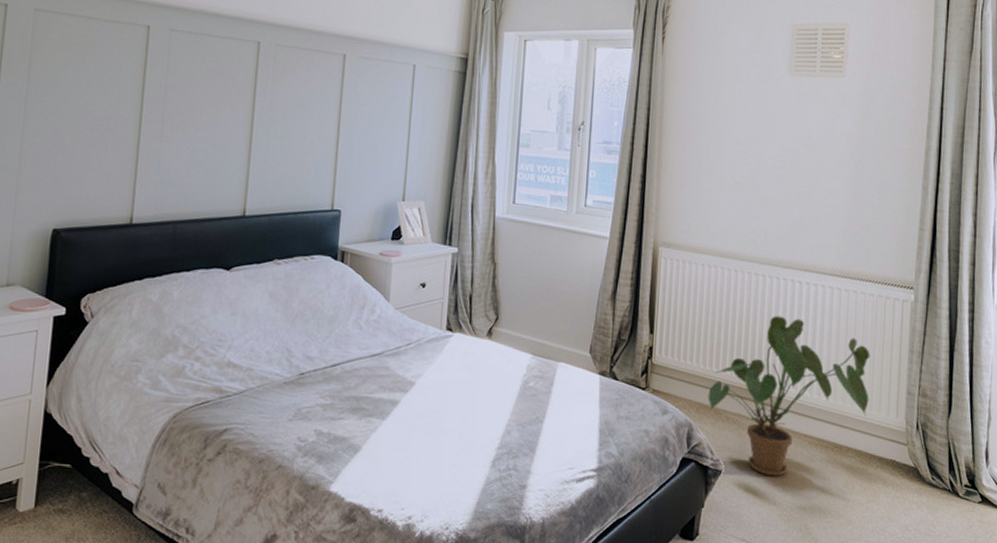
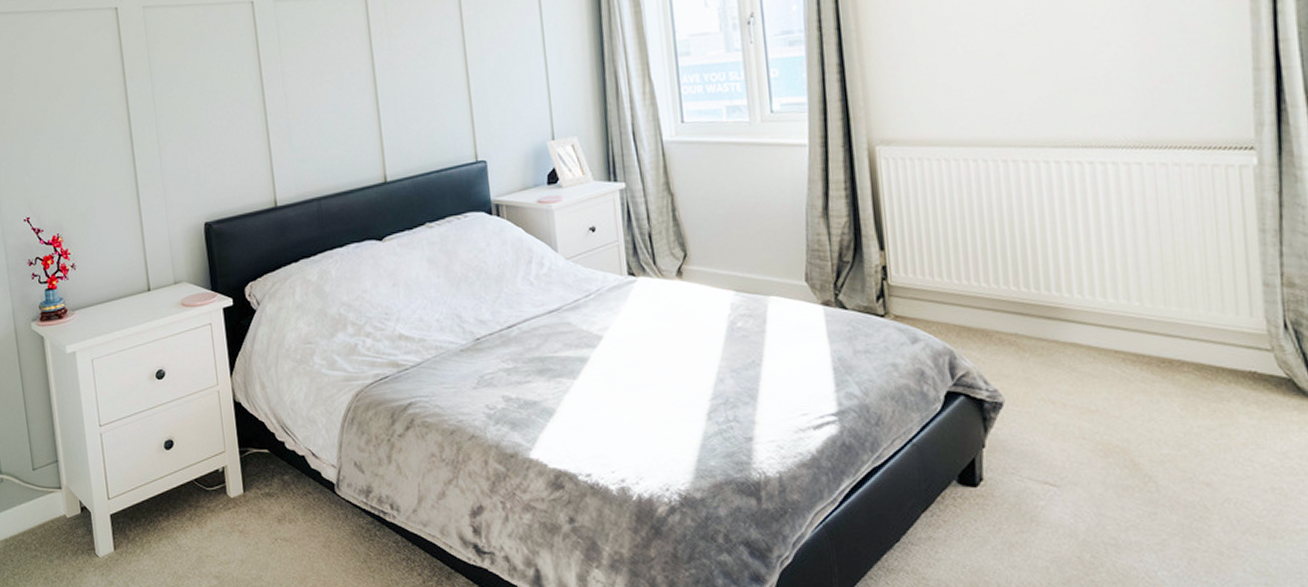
house plant: present [708,316,870,477] -> none [969,208,1205,405]

